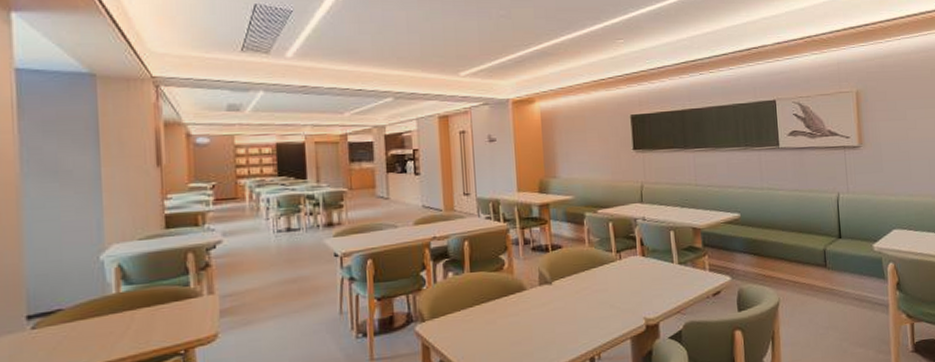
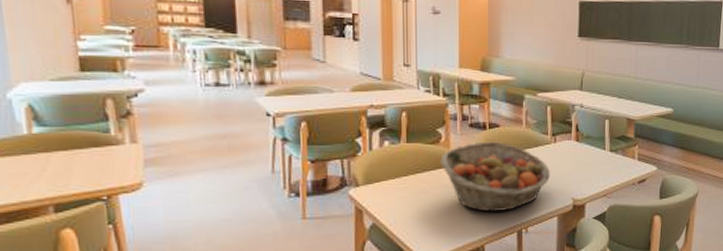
fruit basket: none [505,263,619,339] -> present [440,141,550,212]

